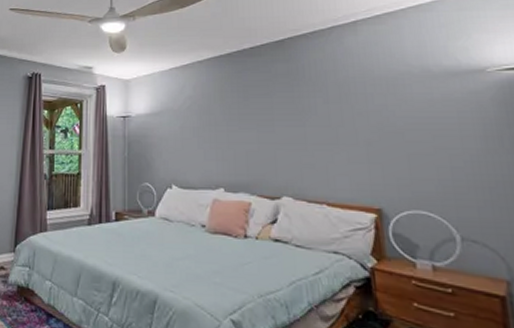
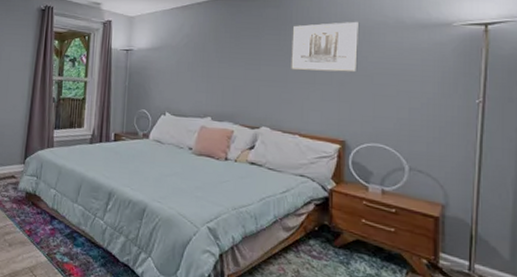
wall art: none [306,72,385,131] -> present [291,21,360,73]

